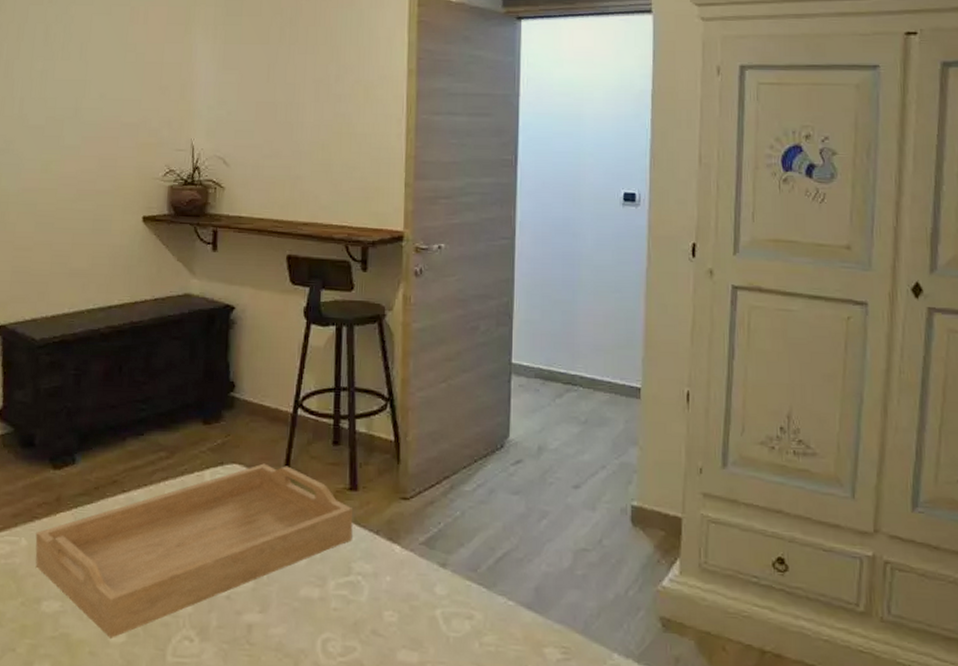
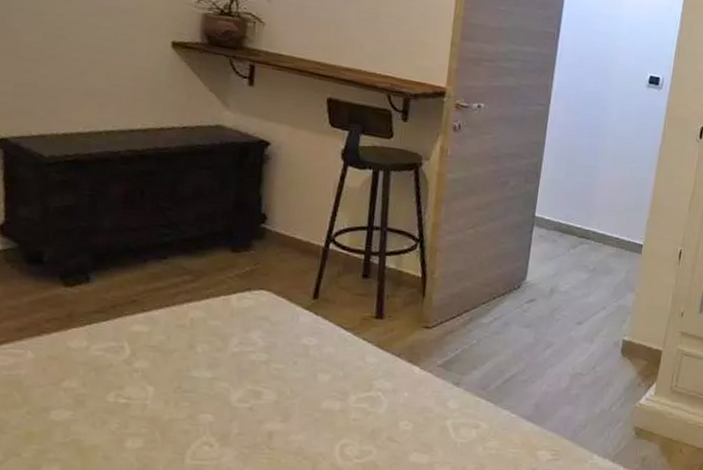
serving tray: present [35,463,354,640] -> none [43,291,378,445]

